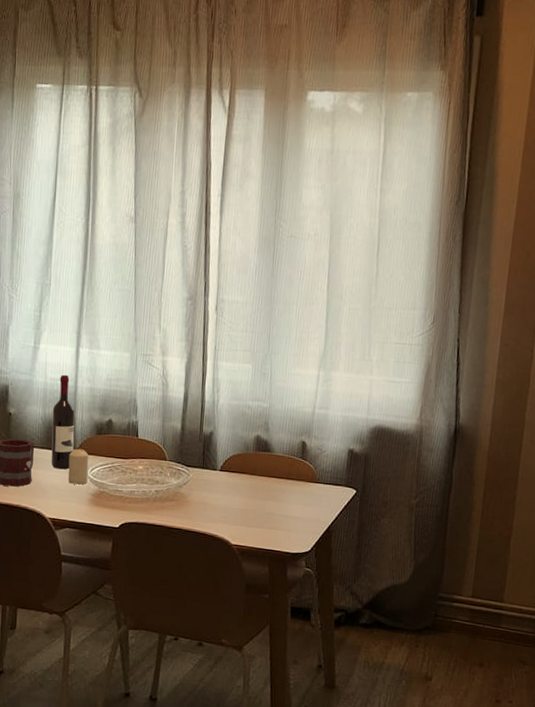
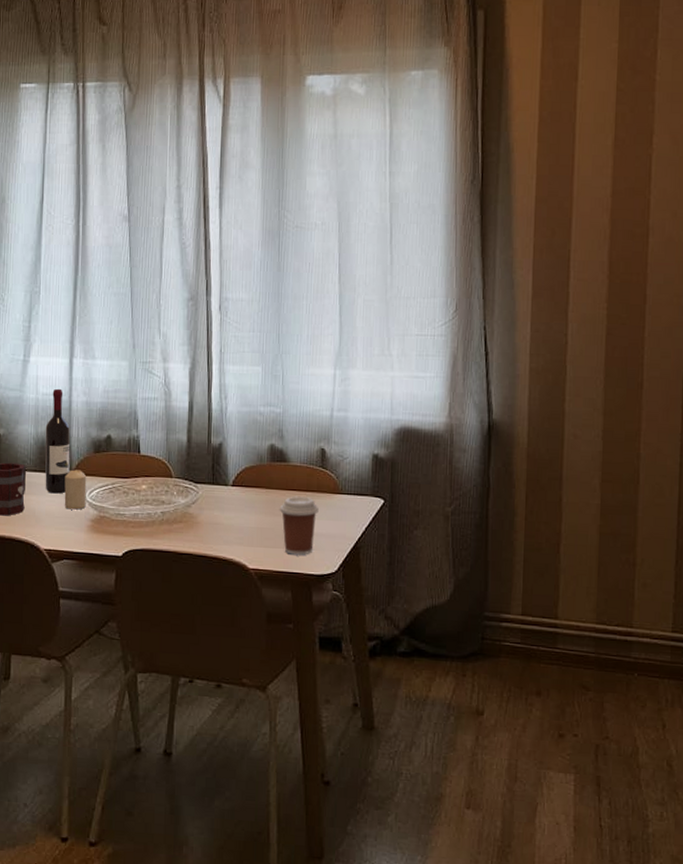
coffee cup: none [261,483,297,535] -> present [279,496,319,555]

